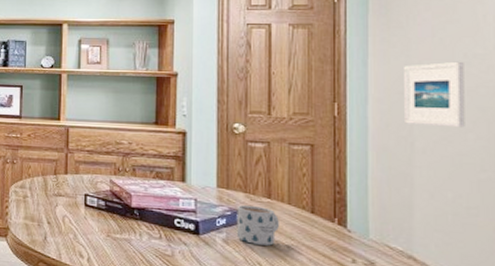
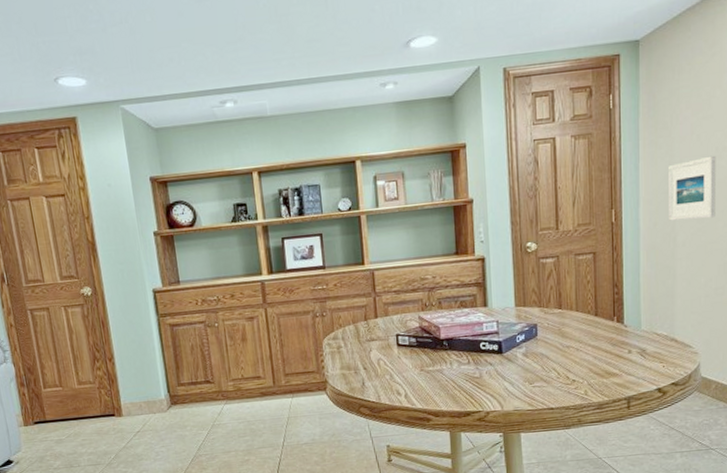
mug: present [236,205,280,246] -> none [533,318,570,353]

